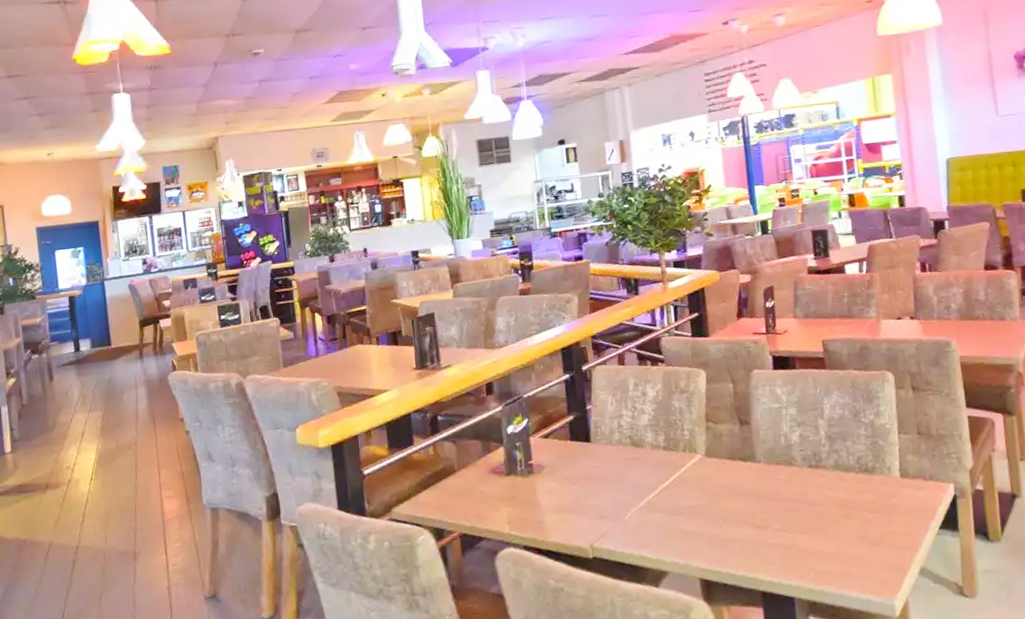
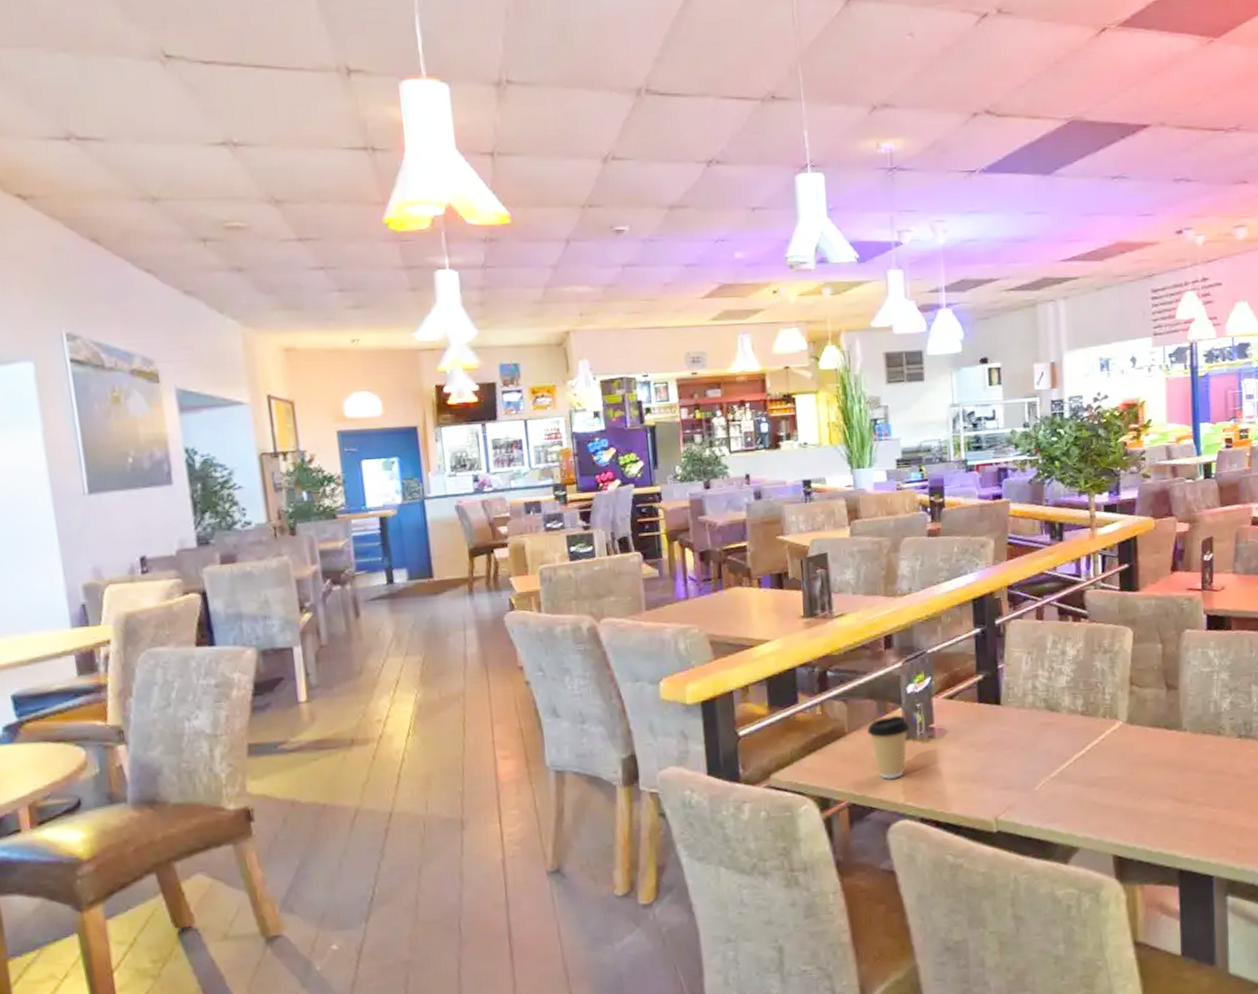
coffee cup: none [474,453,512,511] -> present [867,715,910,779]

